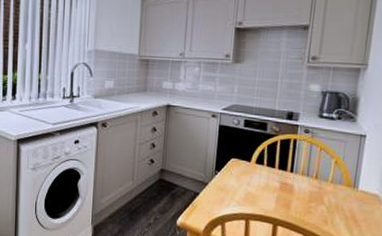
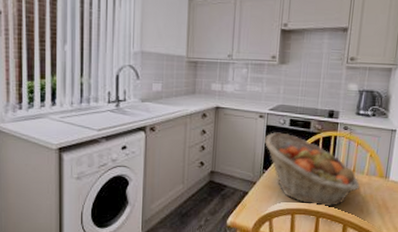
fruit basket: none [216,132,324,214] -> present [264,132,360,206]

